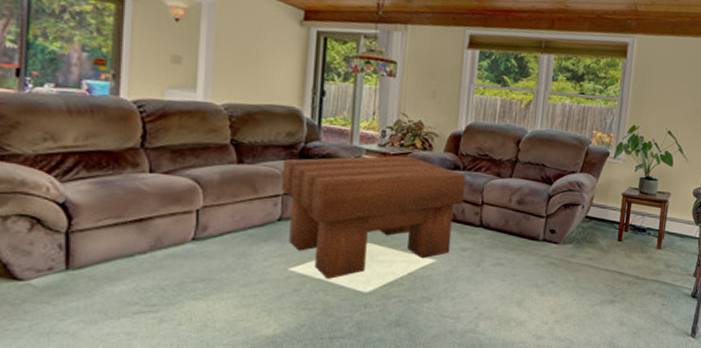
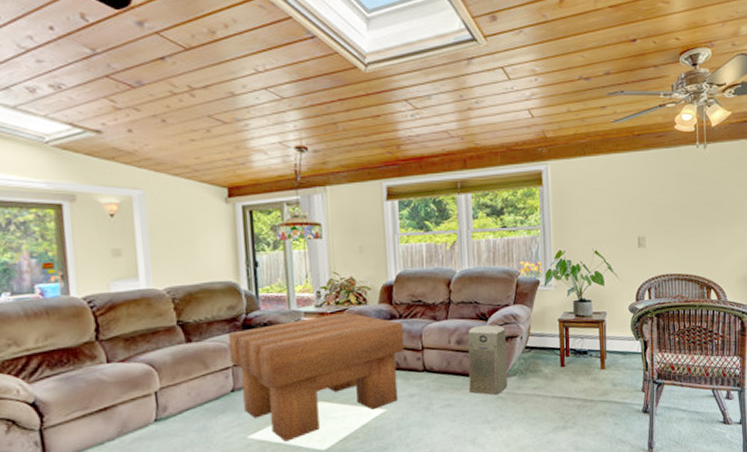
air purifier: none [523,189,568,261] -> present [468,325,507,396]

